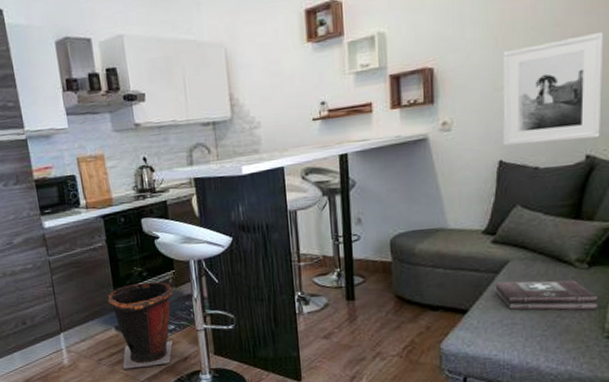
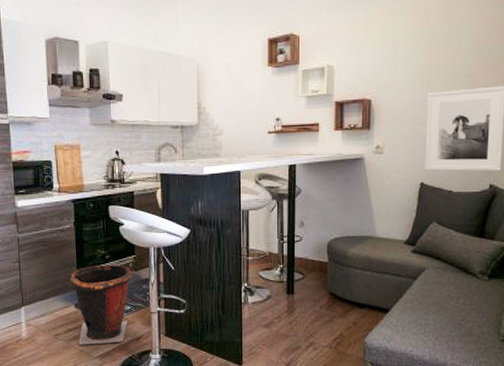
first aid kit: present [495,280,598,310] -> none [412,286,496,316]

